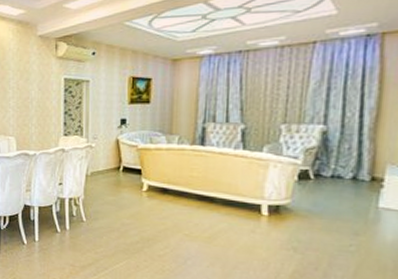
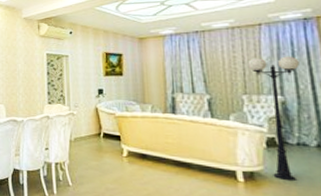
floor lamp: none [292,79,351,214] -> present [247,56,300,180]

